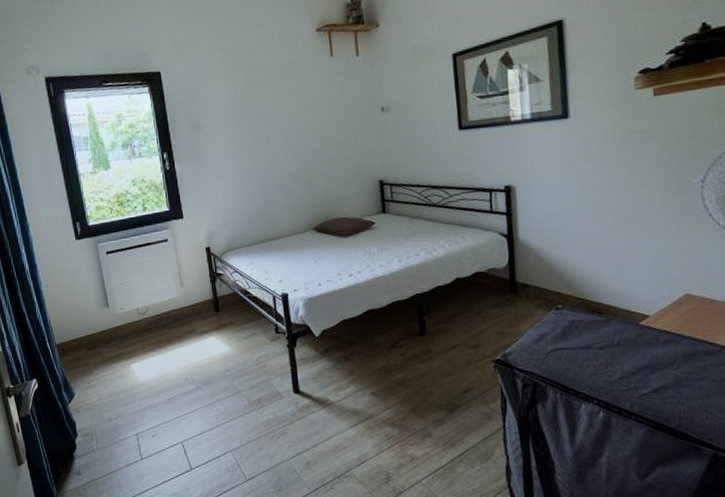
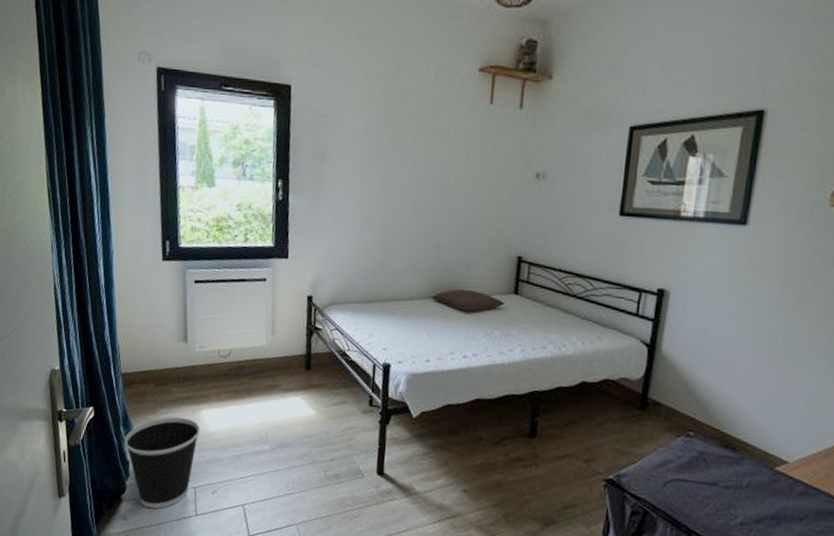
wastebasket: none [68,374,133,461] -> present [125,417,201,509]

